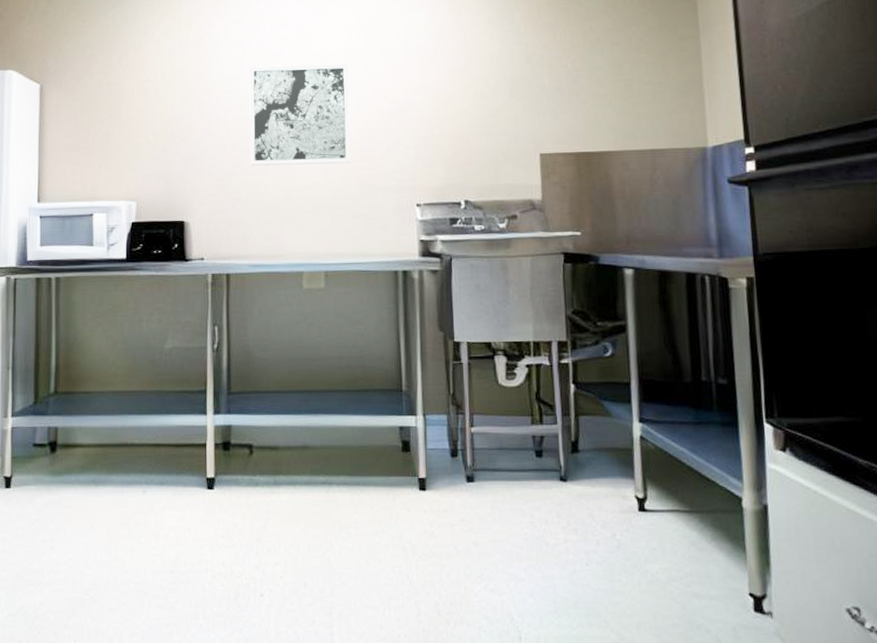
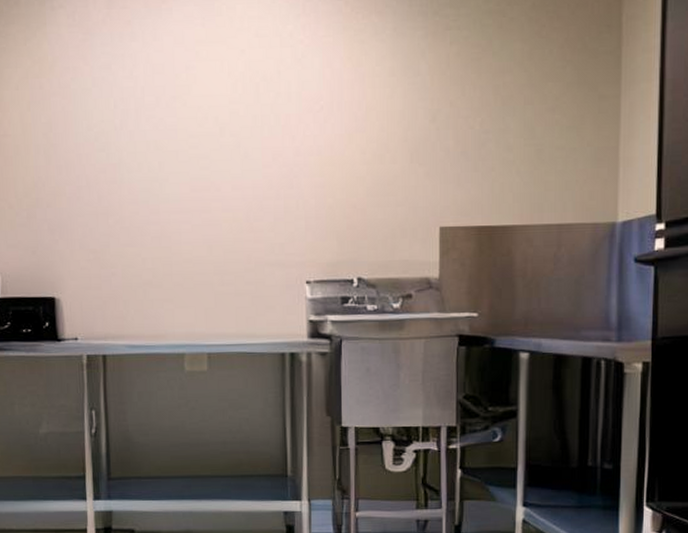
wall art: present [249,63,351,166] -> none [121,118,236,237]

